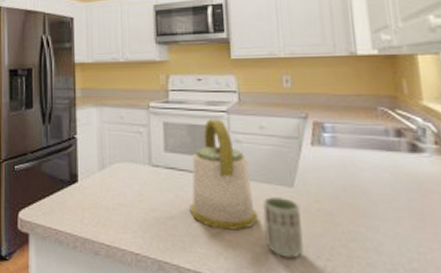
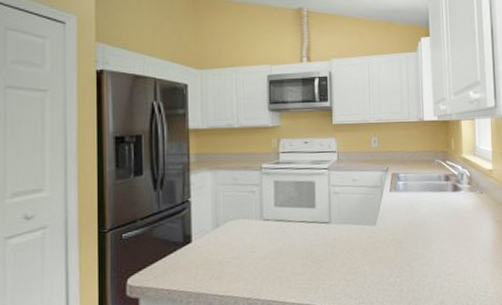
kettle: present [189,119,259,230] -> none [295,175,350,266]
cup: present [263,197,305,258] -> none [353,234,382,281]

